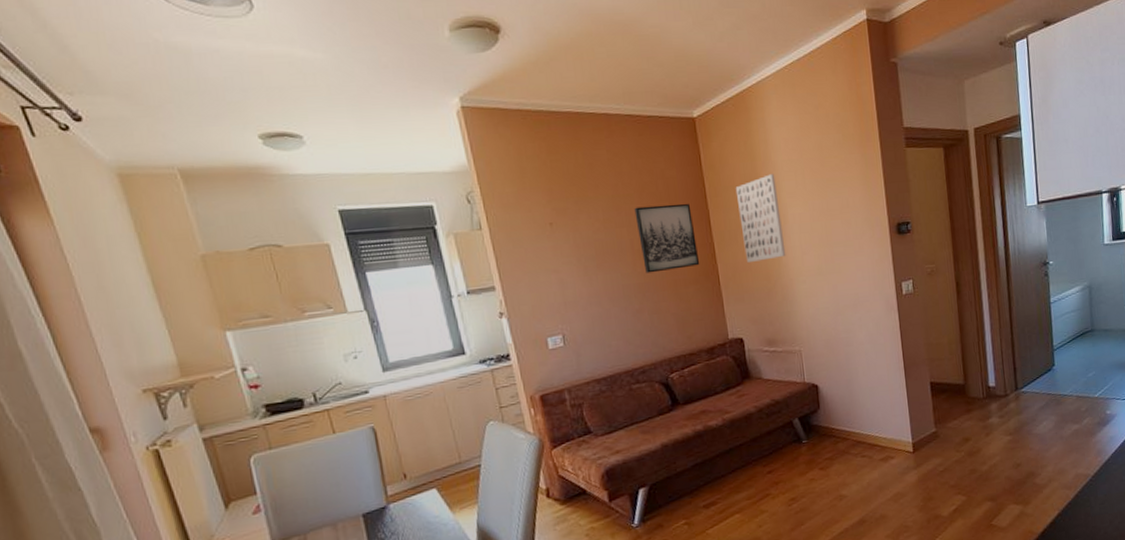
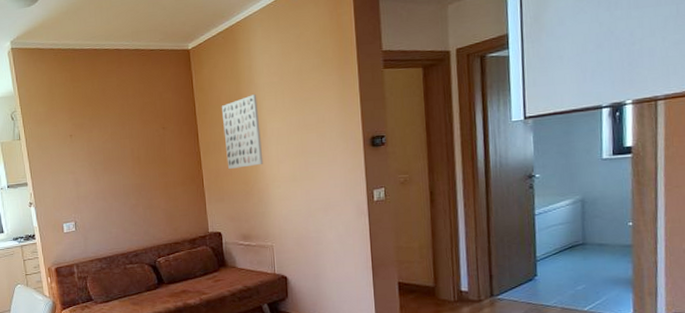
wall art: present [634,203,700,274] -> none [136,119,188,176]

